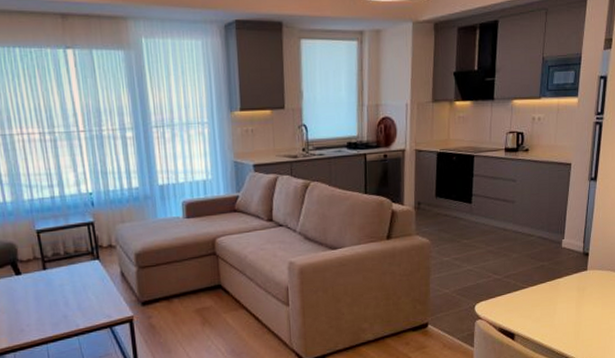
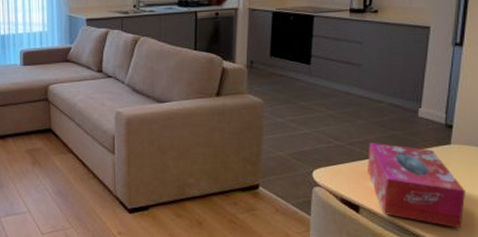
tissue box: none [521,273,598,345] -> present [368,142,465,229]

